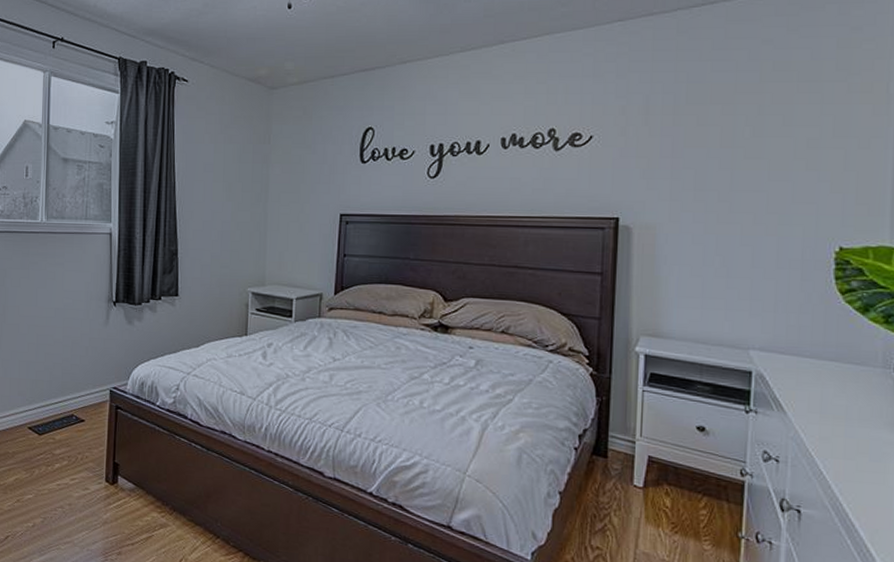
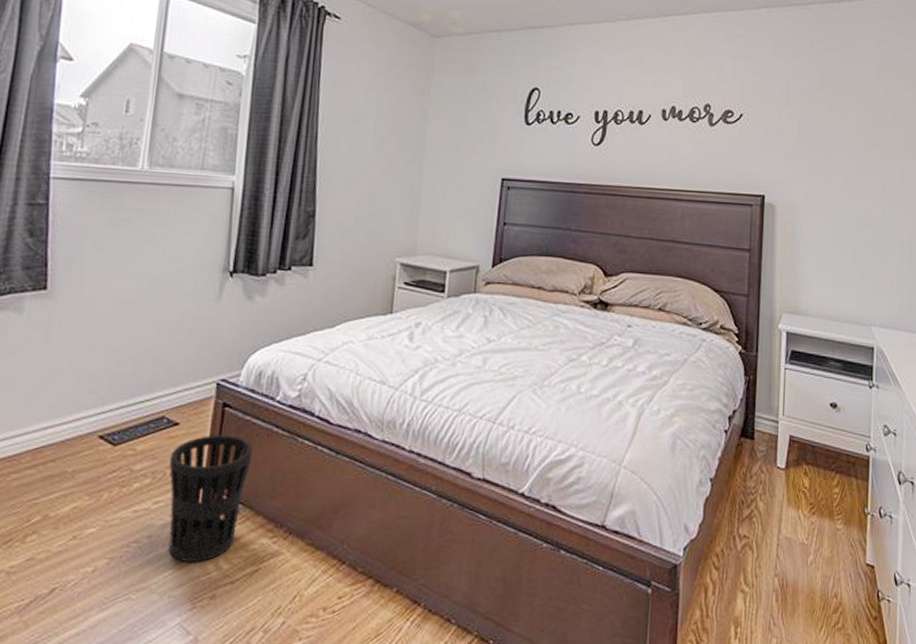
wastebasket: none [79,430,141,527] -> present [168,434,253,562]

